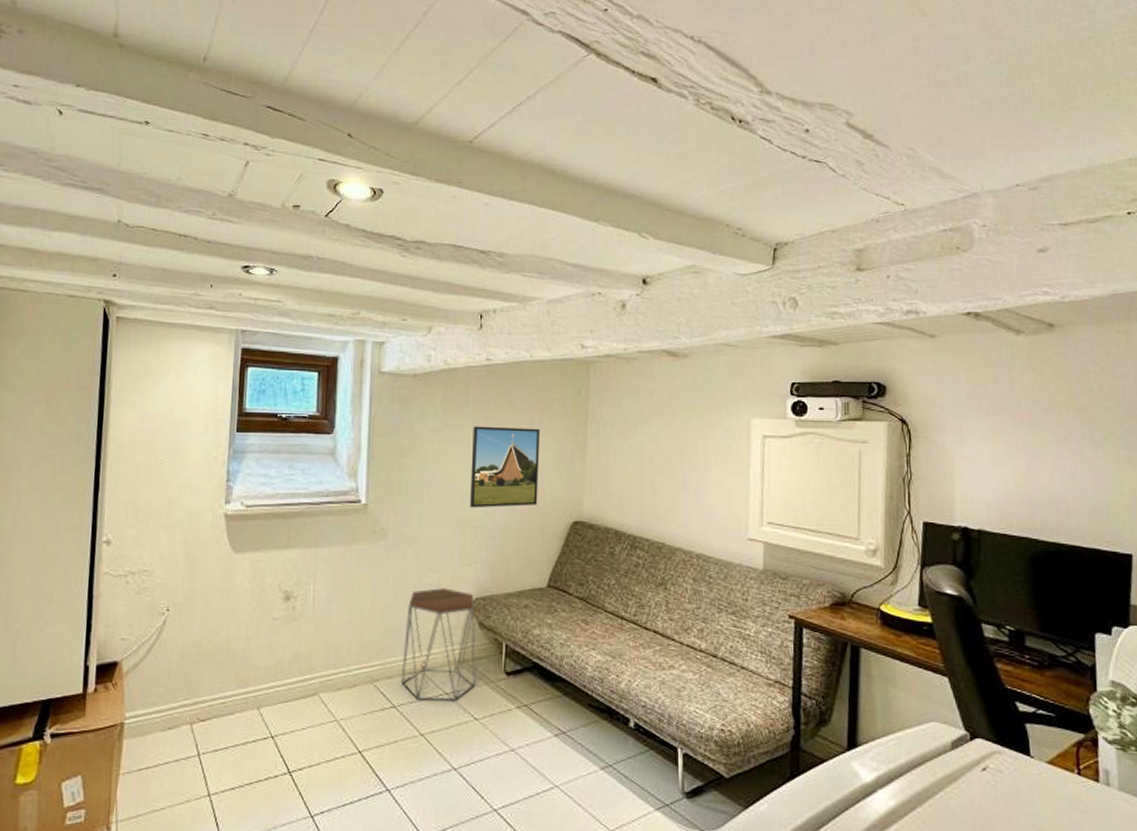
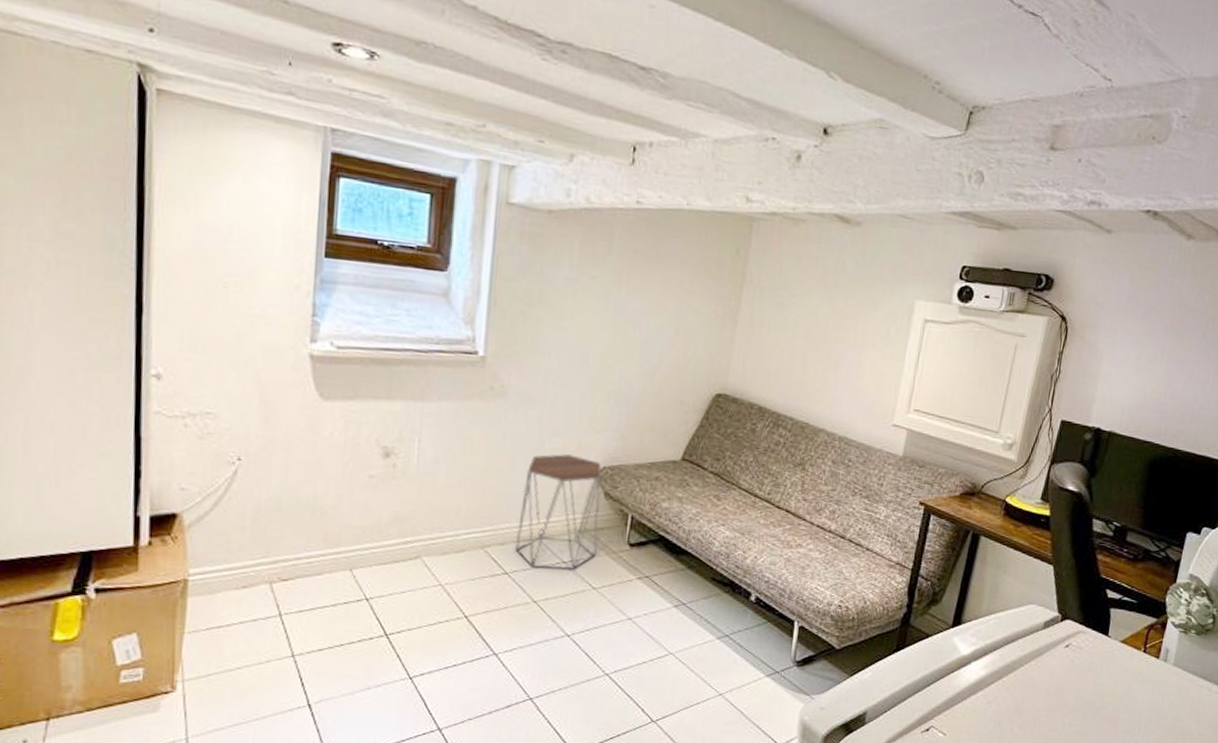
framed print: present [470,426,540,508] -> none [604,278,690,374]

